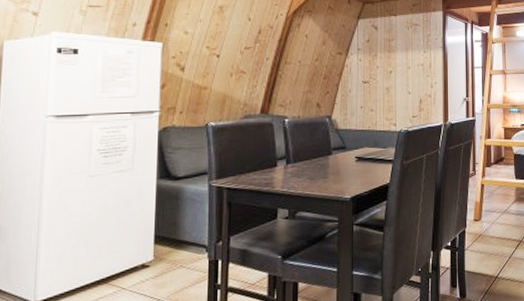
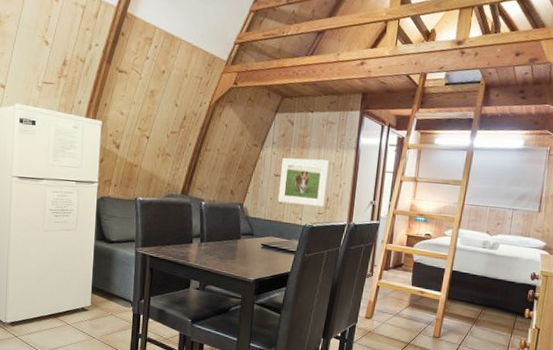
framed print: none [368,62,418,110] -> present [277,157,329,207]

